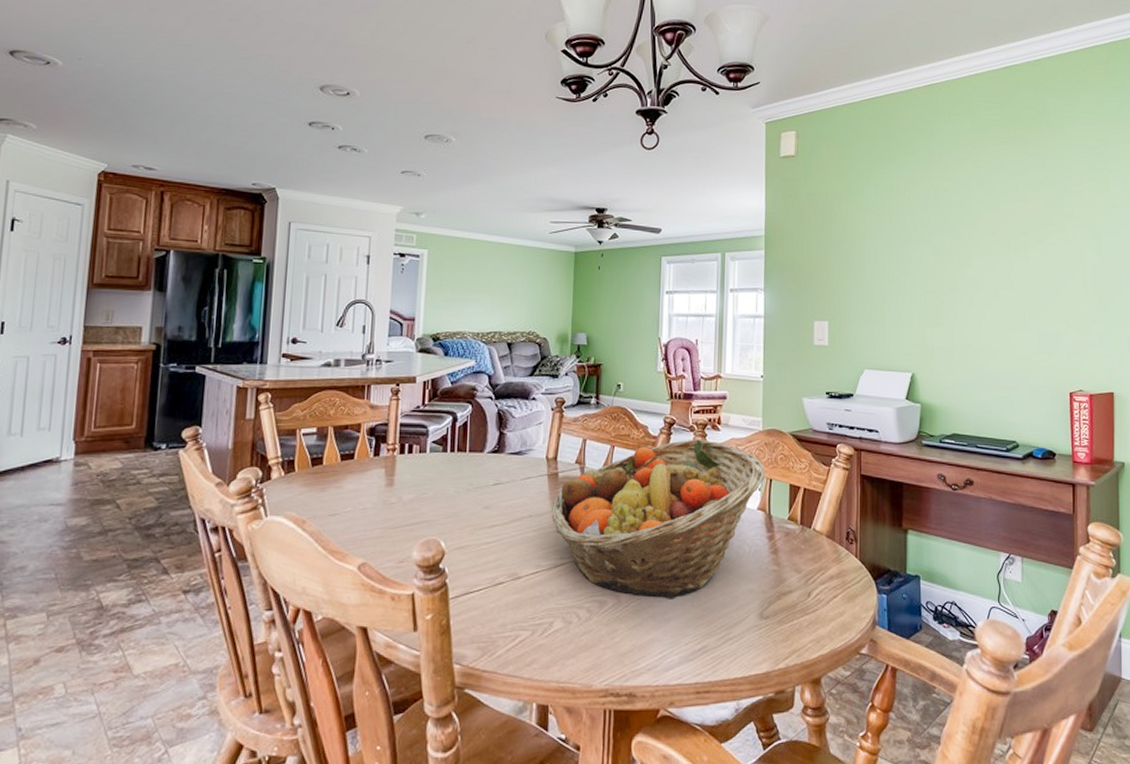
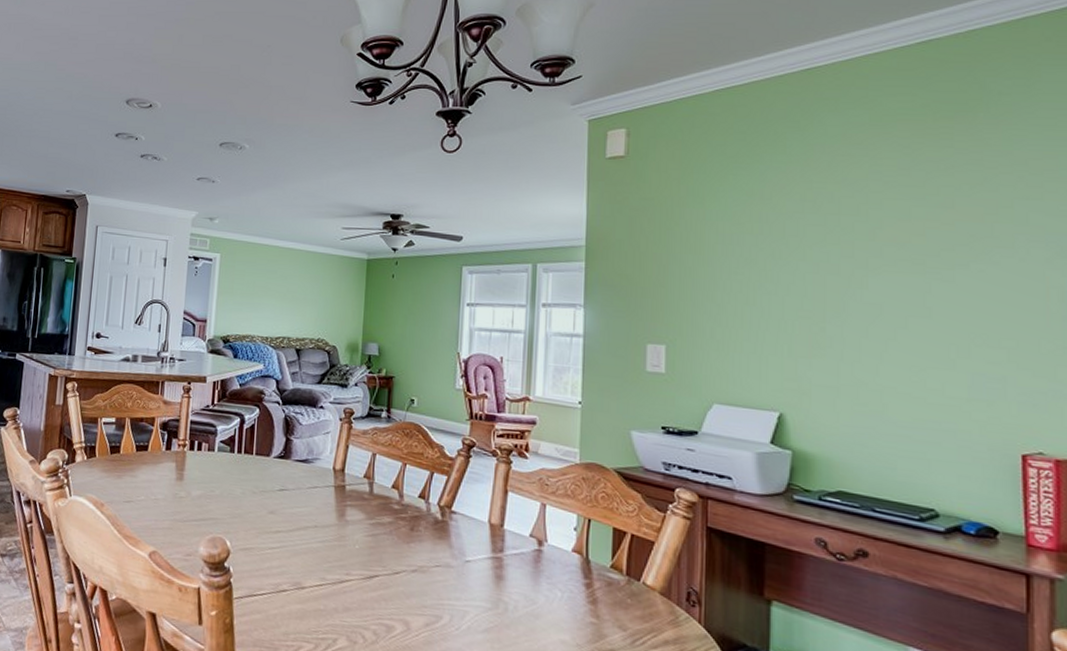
fruit basket: present [551,439,765,599] -> none [337,464,583,637]

